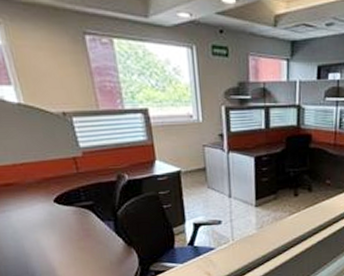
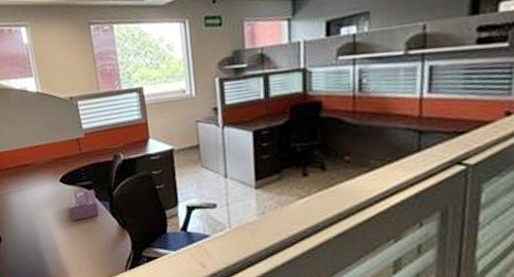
tissue box: none [66,209,102,242] -> present [69,189,99,221]

